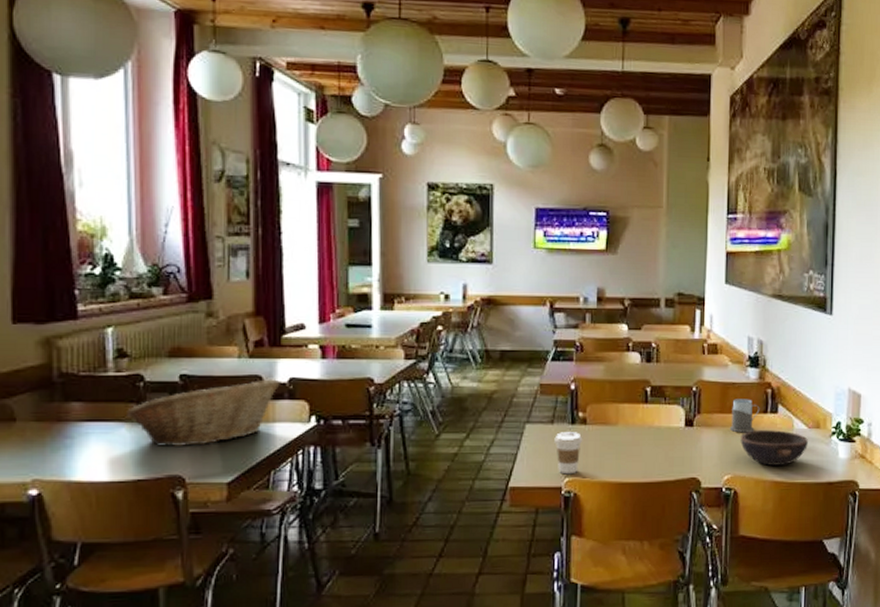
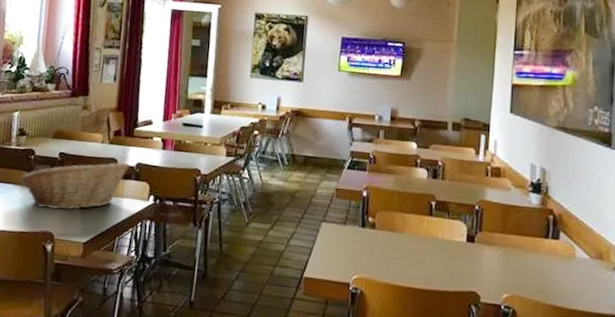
coffee cup: present [554,432,583,475] -> none [345,233,372,273]
mug: present [730,399,760,433] -> none [511,221,541,256]
bowl: present [740,430,808,466] -> none [520,253,590,292]

